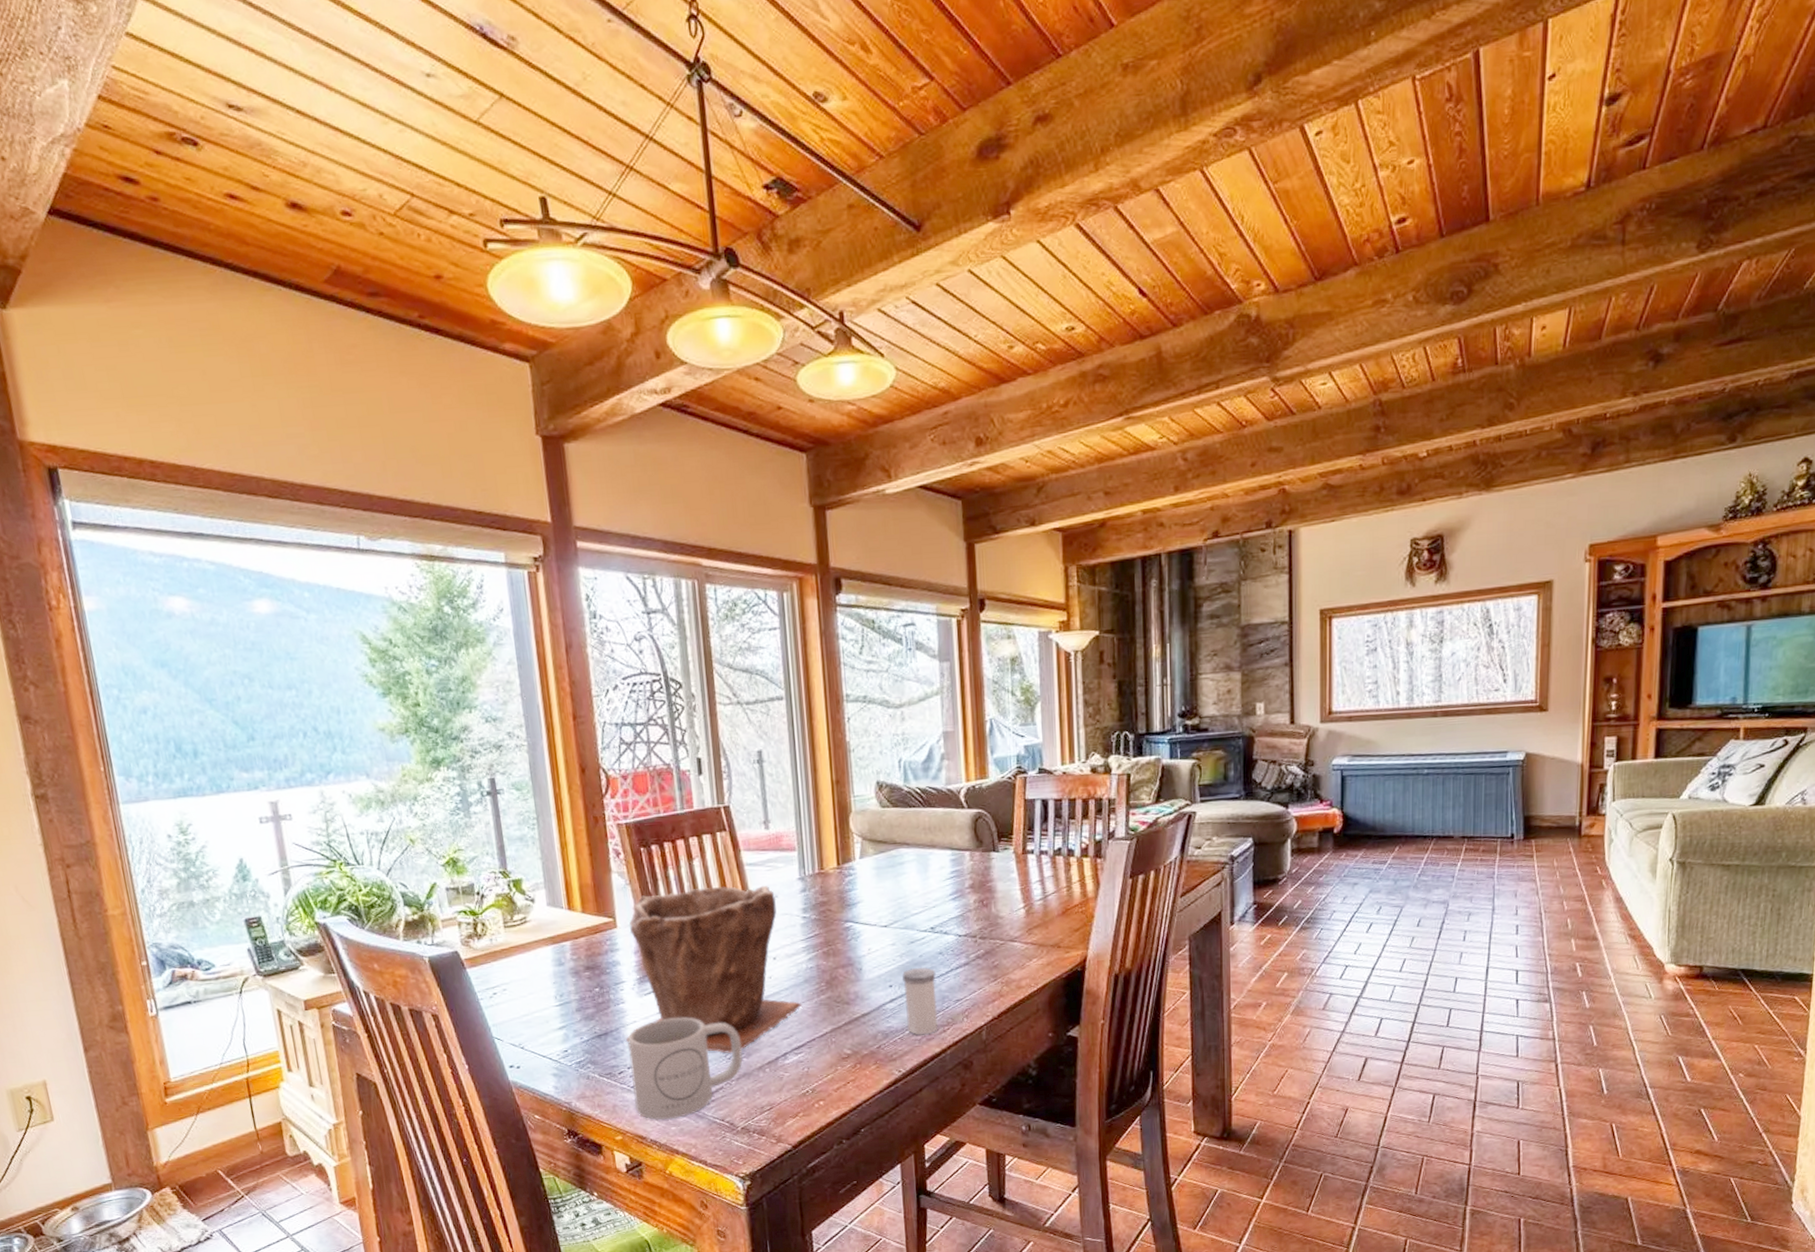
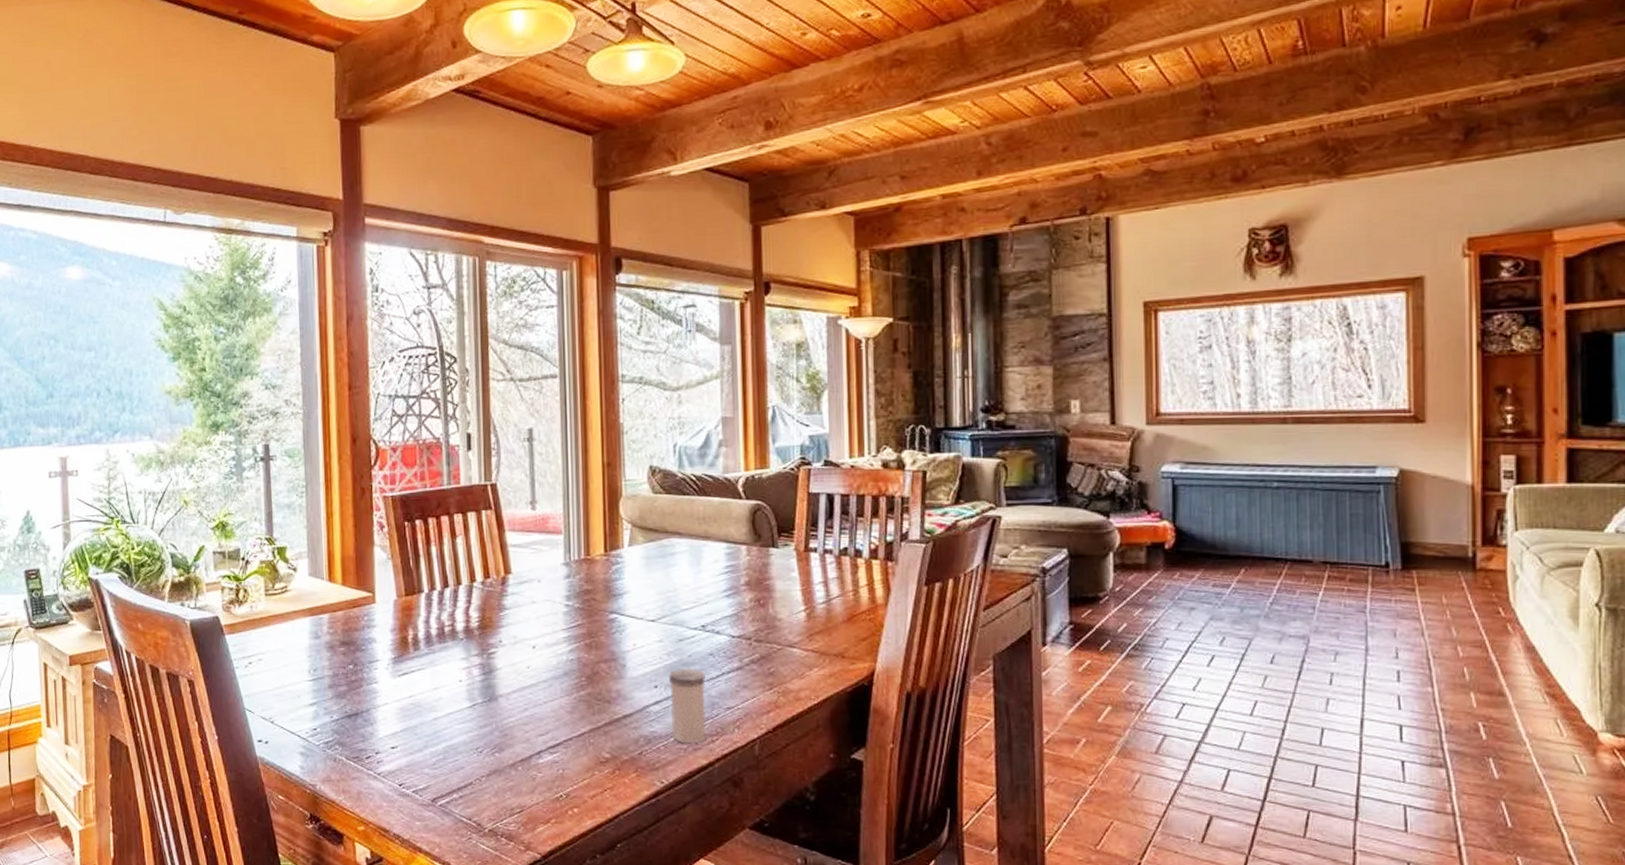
plant pot: present [625,885,802,1053] -> none [375,567,561,746]
mug: present [627,1017,743,1120] -> none [377,702,494,813]

